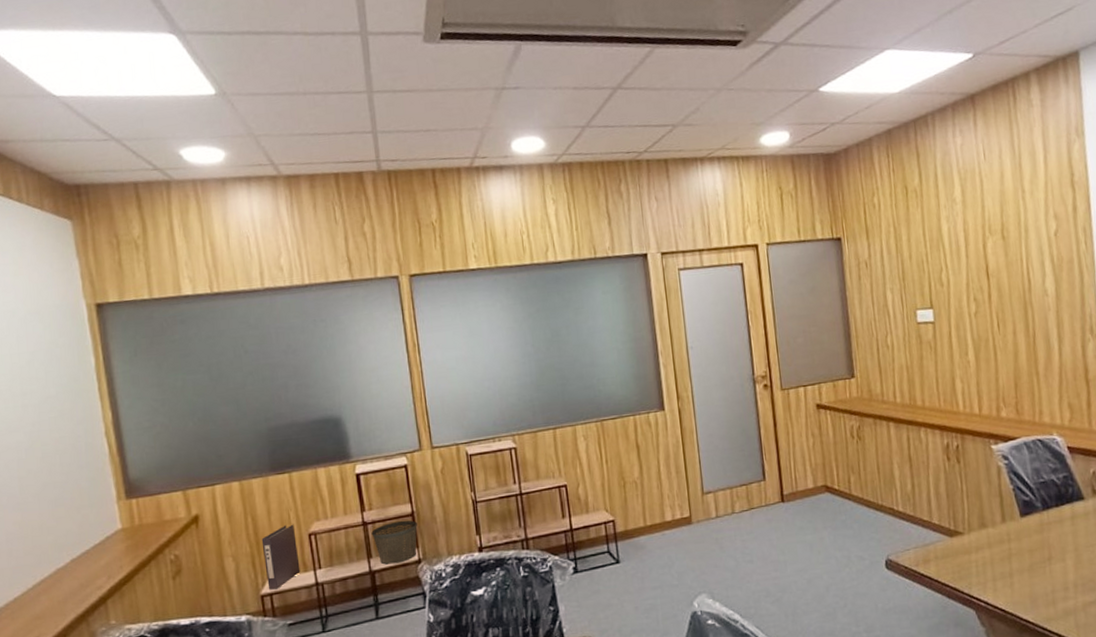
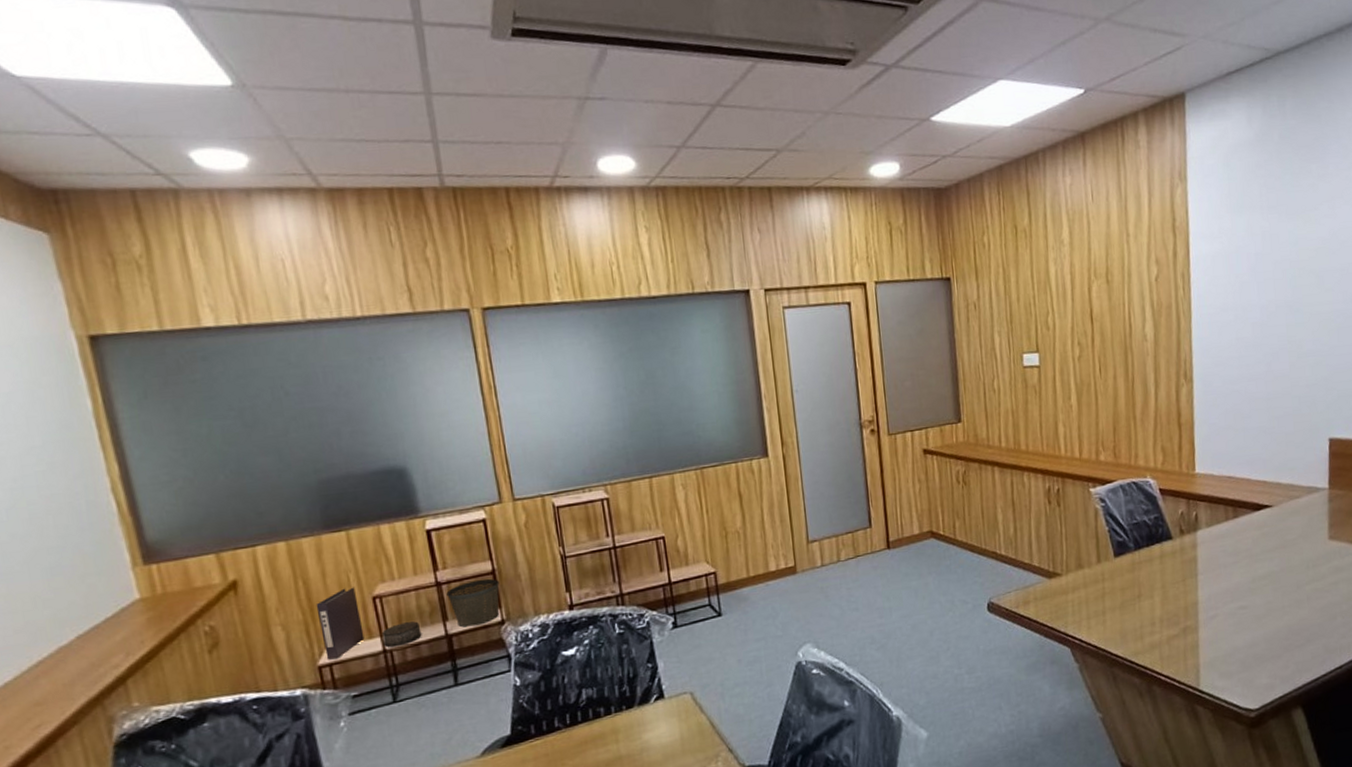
decorative box: none [315,557,349,581] -> present [381,621,422,648]

